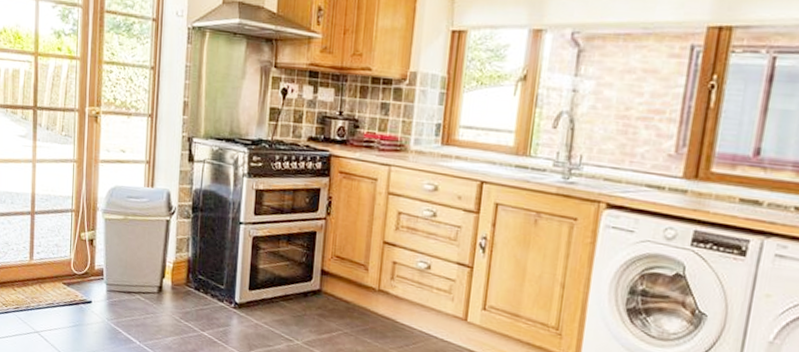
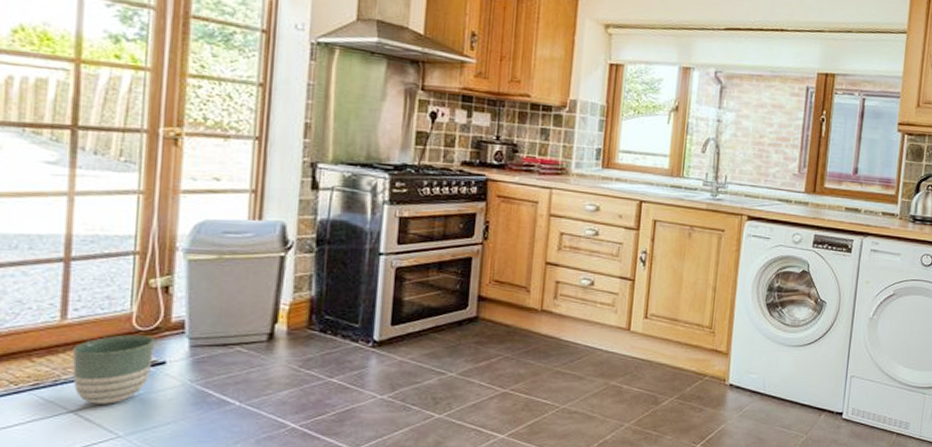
planter: none [36,276,85,330] -> present [72,335,154,404]

